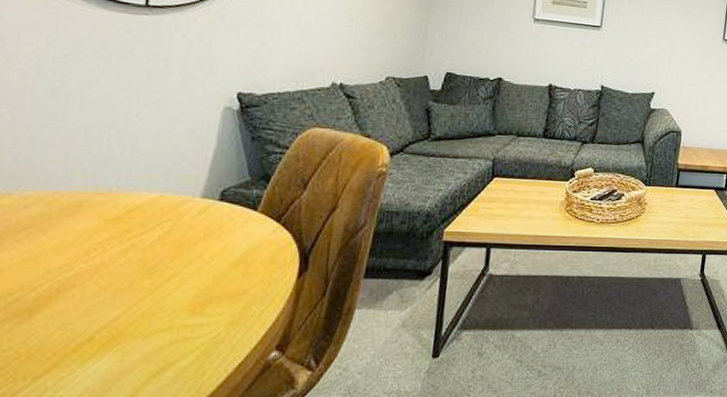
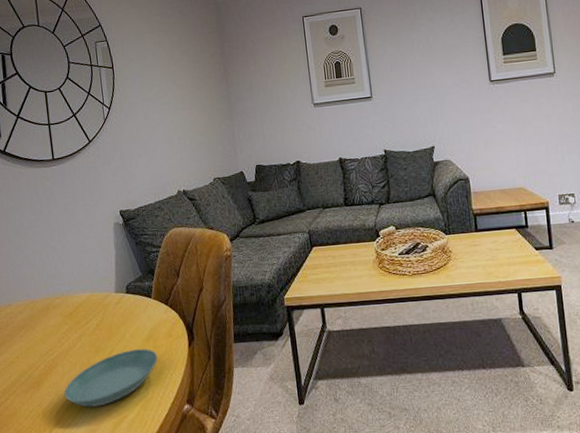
saucer: none [74,274,248,348] -> present [64,348,158,407]

